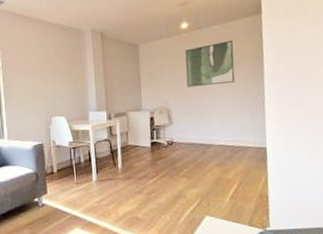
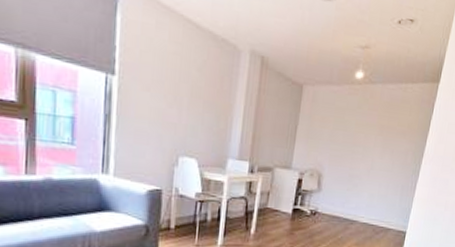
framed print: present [185,40,235,87] -> none [346,105,404,155]

